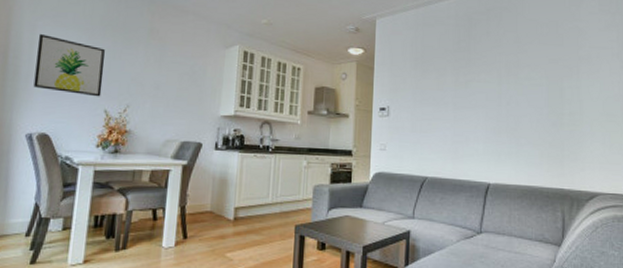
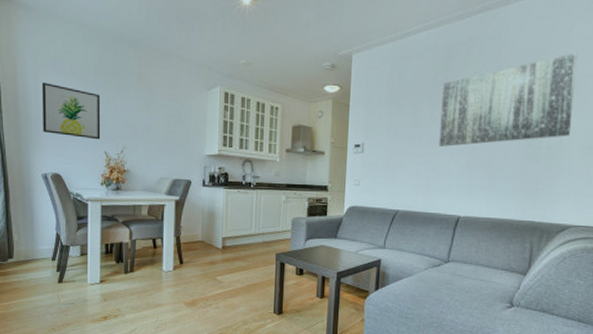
wall art: none [464,26,589,112] -> present [439,53,579,147]

